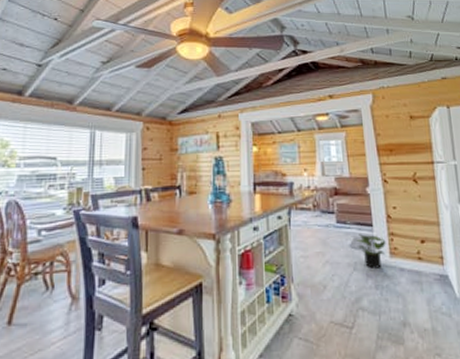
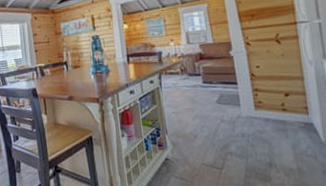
potted plant: present [356,234,386,269] -> none [222,91,251,120]

